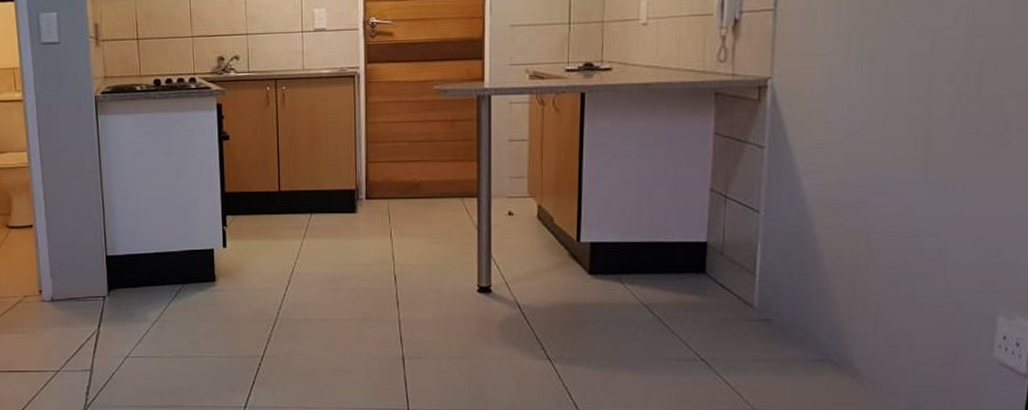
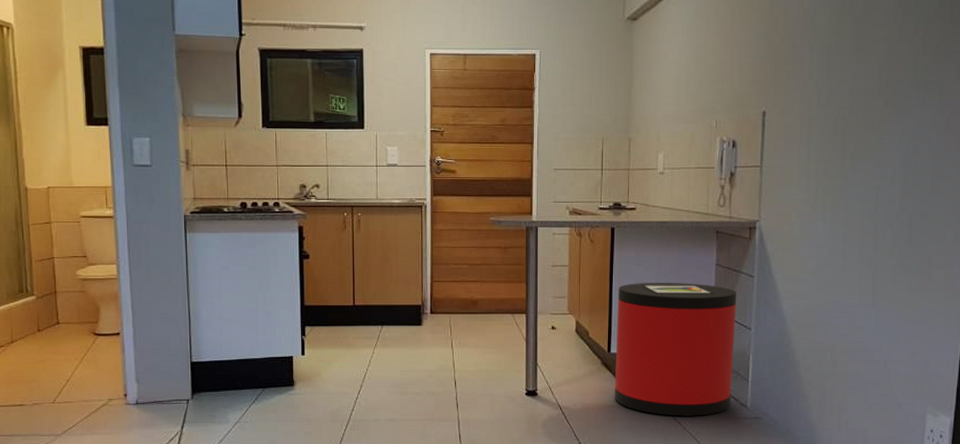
trash can: none [586,156,742,317] -> present [615,282,737,416]

